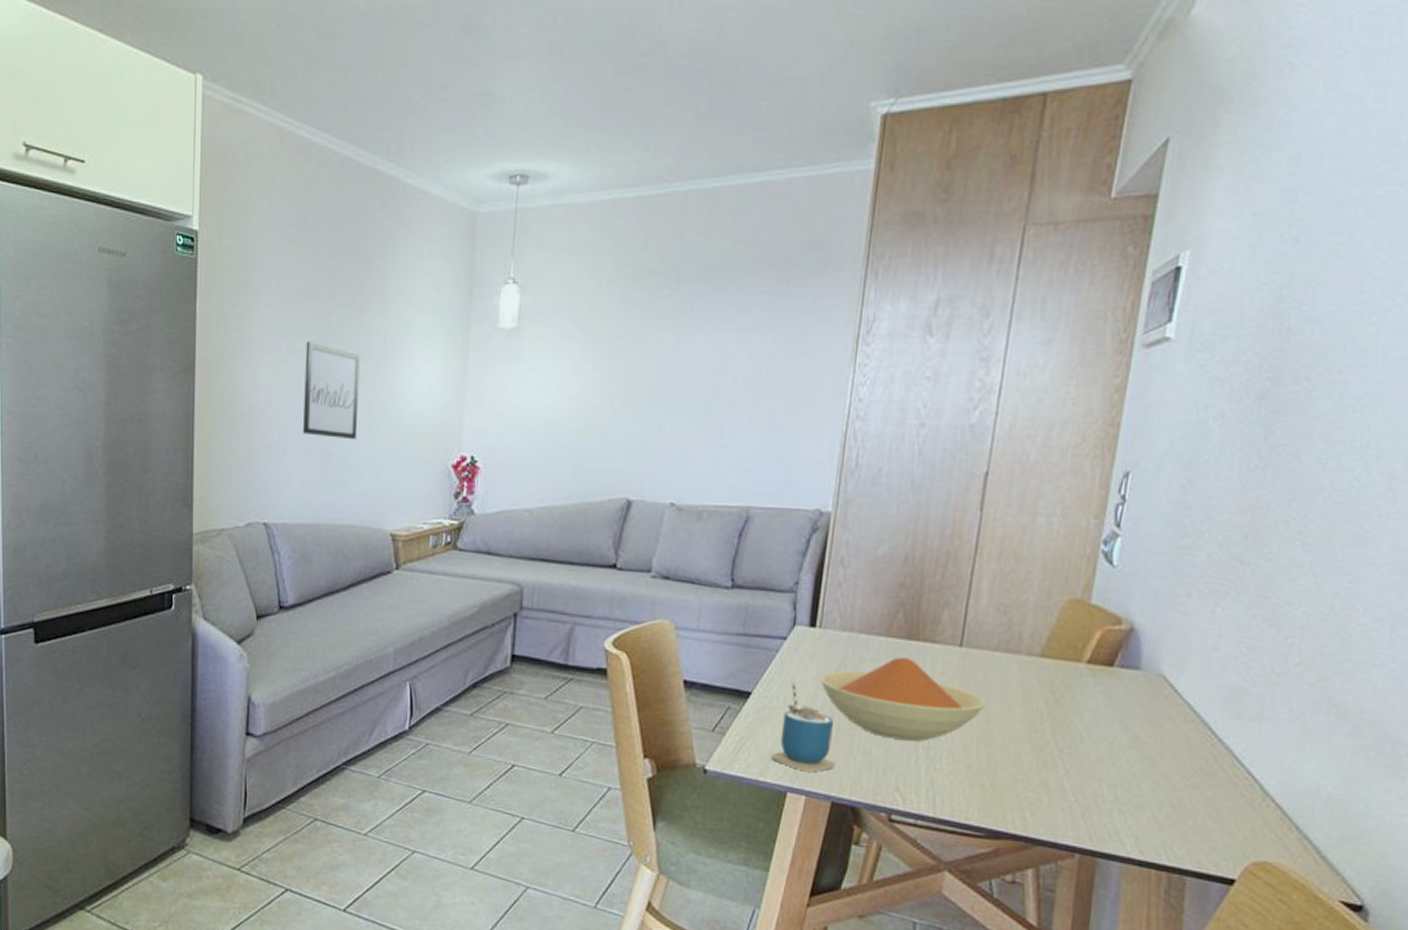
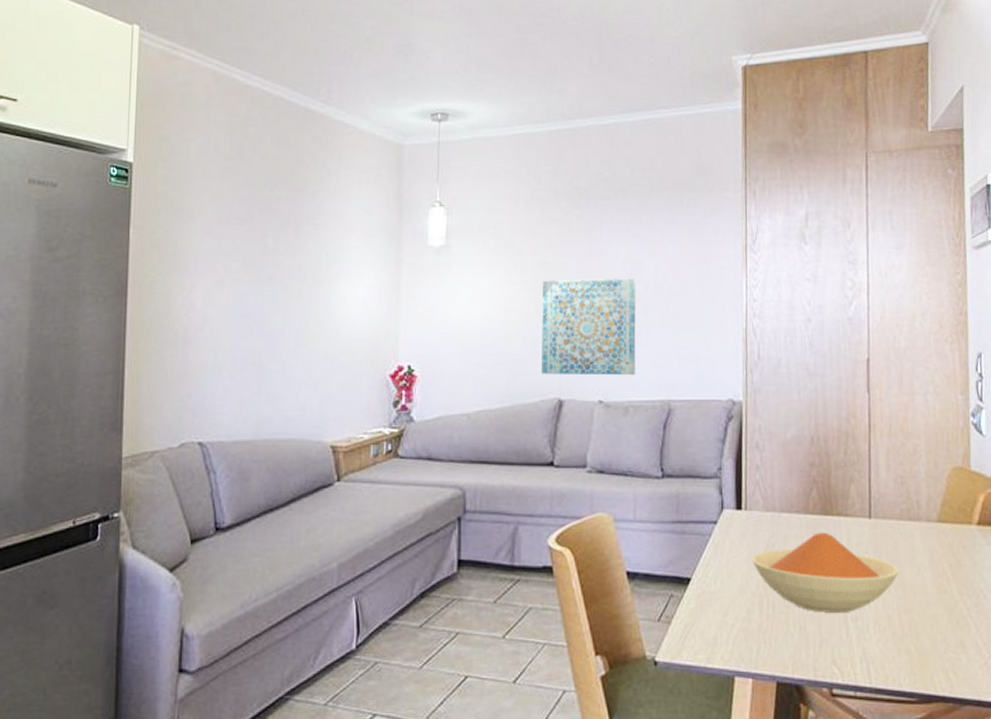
wall art: present [303,342,361,440] -> none [240,263,296,355]
wall art: none [610,369,725,478] -> present [541,277,636,376]
cup: present [771,682,835,773] -> none [716,564,776,654]

